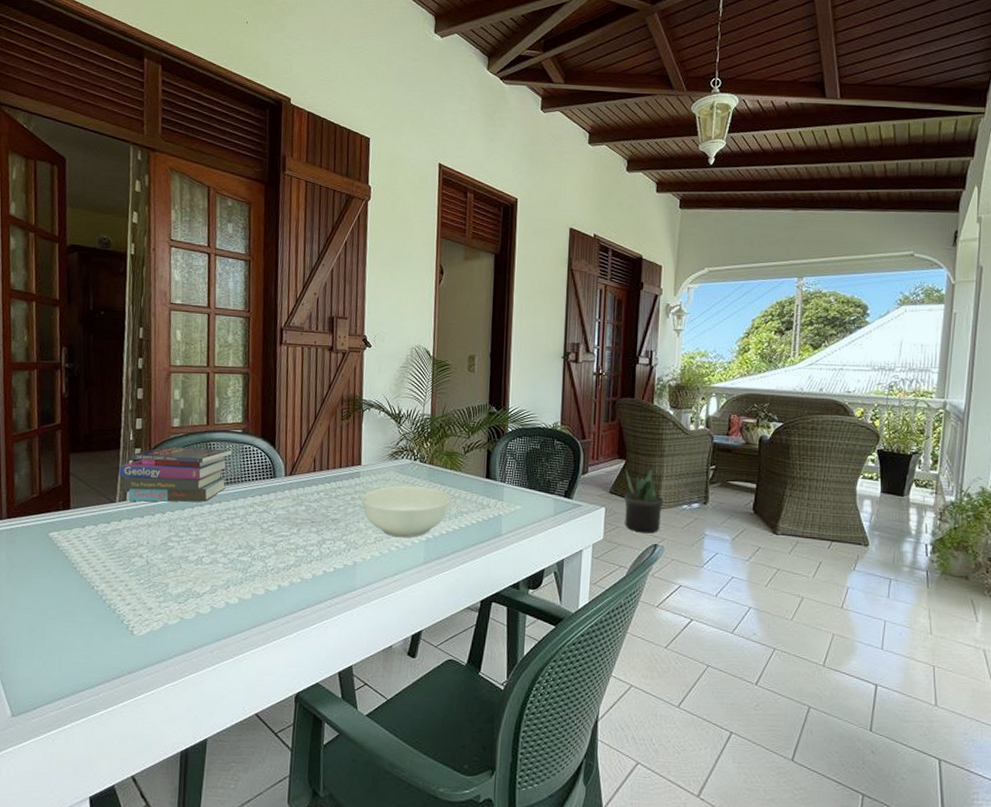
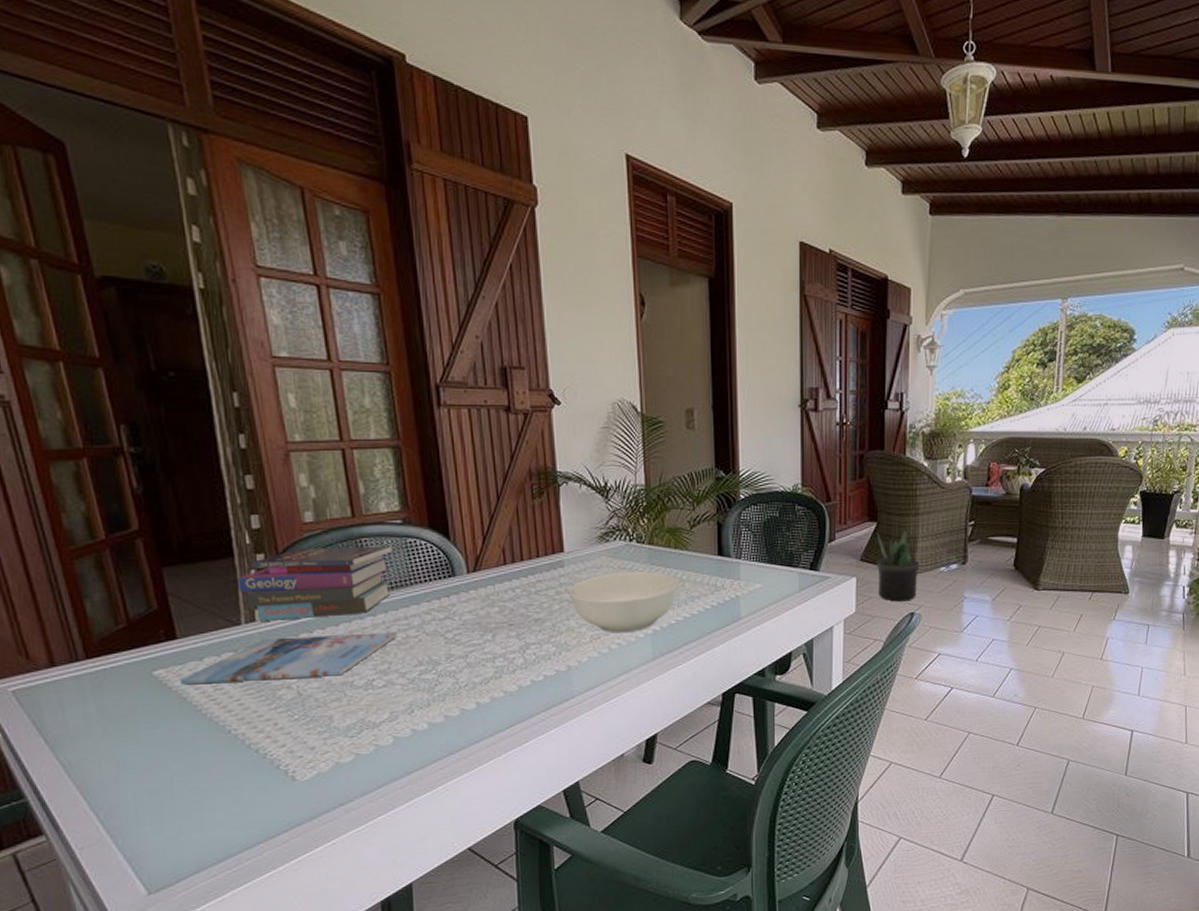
magazine: none [66,515,226,551] -> present [180,632,397,685]

